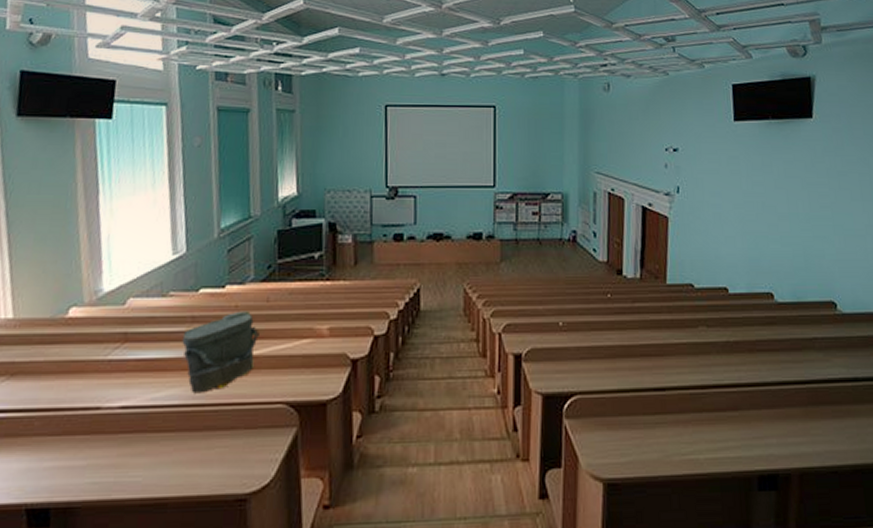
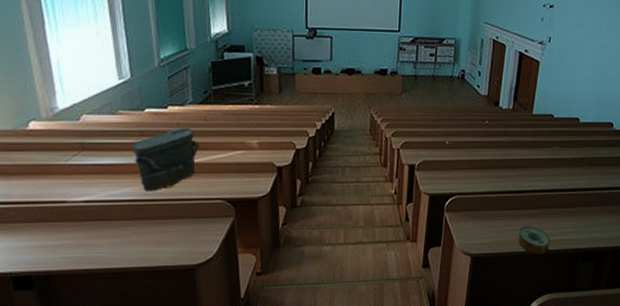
adhesive tape: none [665,437,709,480] -> present [518,226,550,255]

